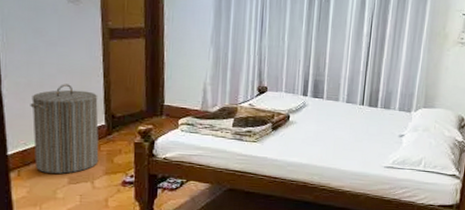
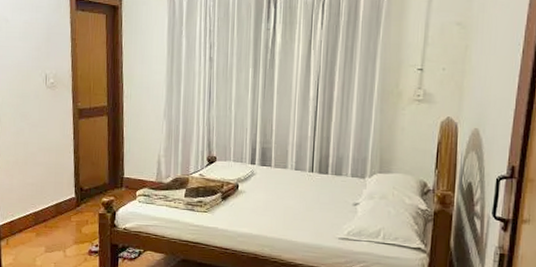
laundry hamper: present [30,84,99,174] -> none [17,160,70,243]

